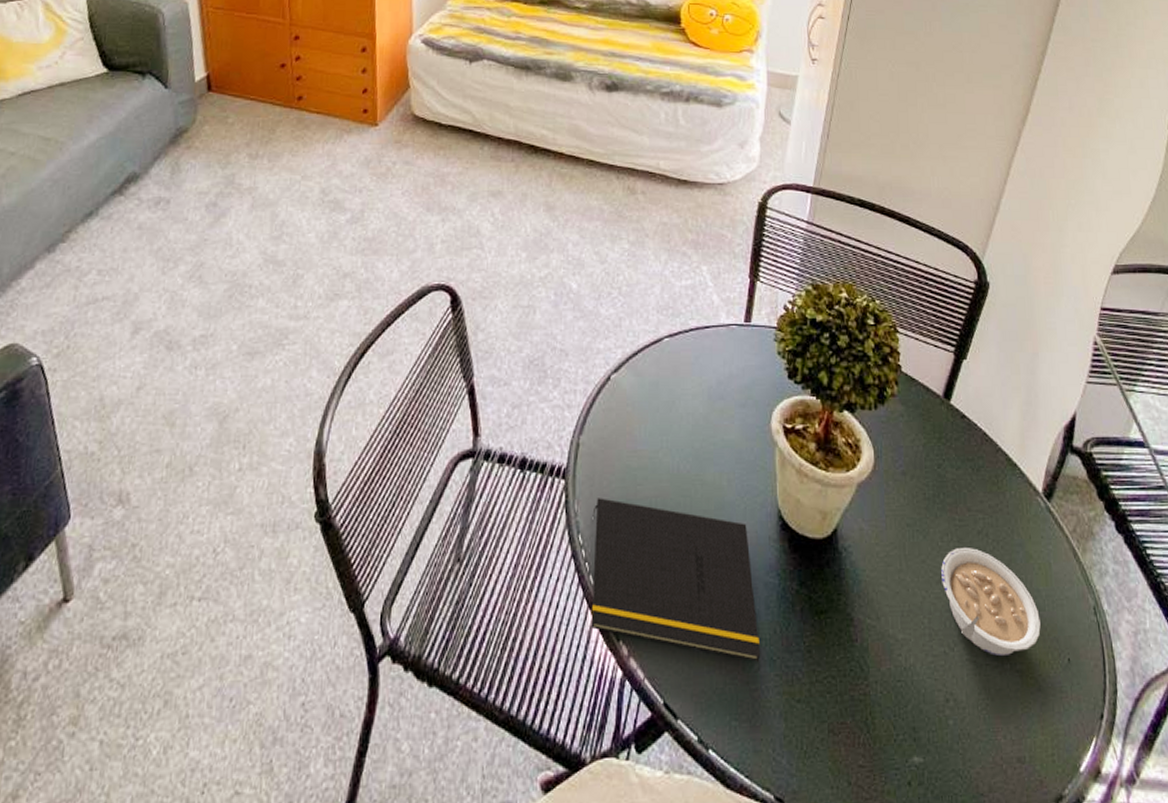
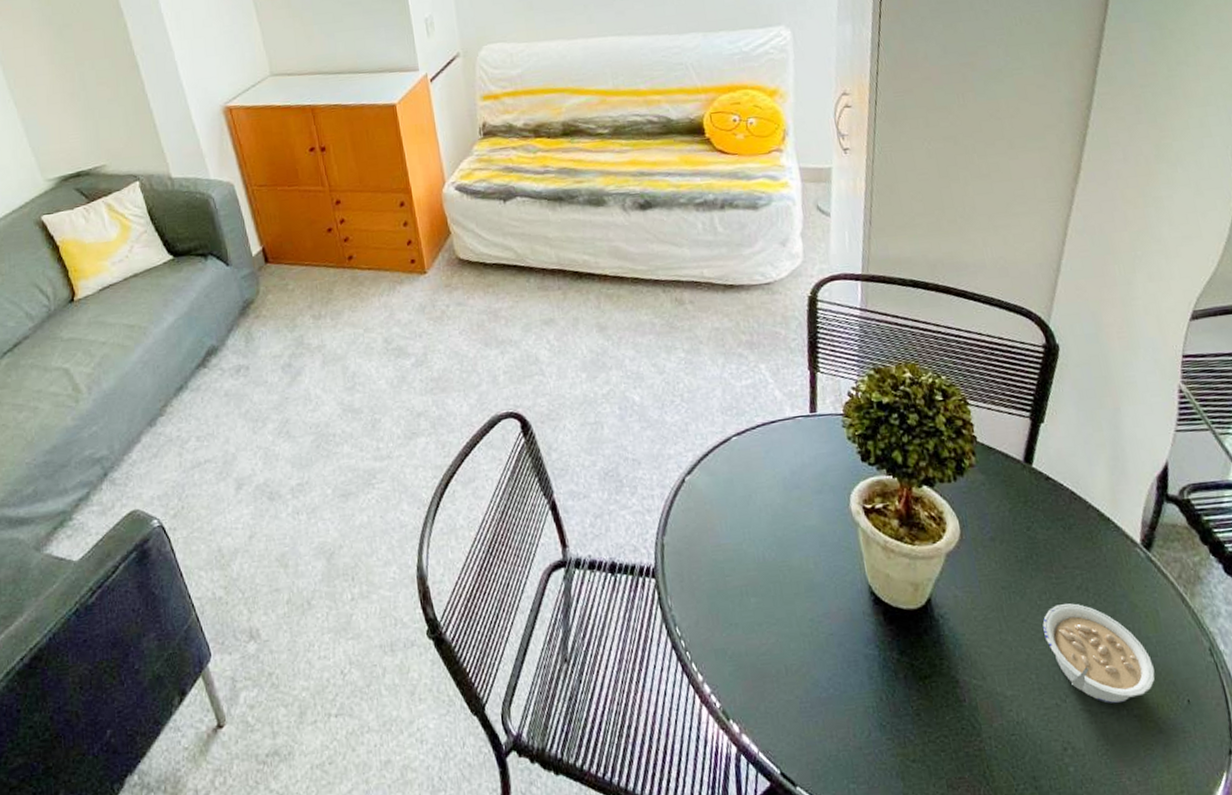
notepad: present [591,498,761,662] -> none [686,591,870,729]

